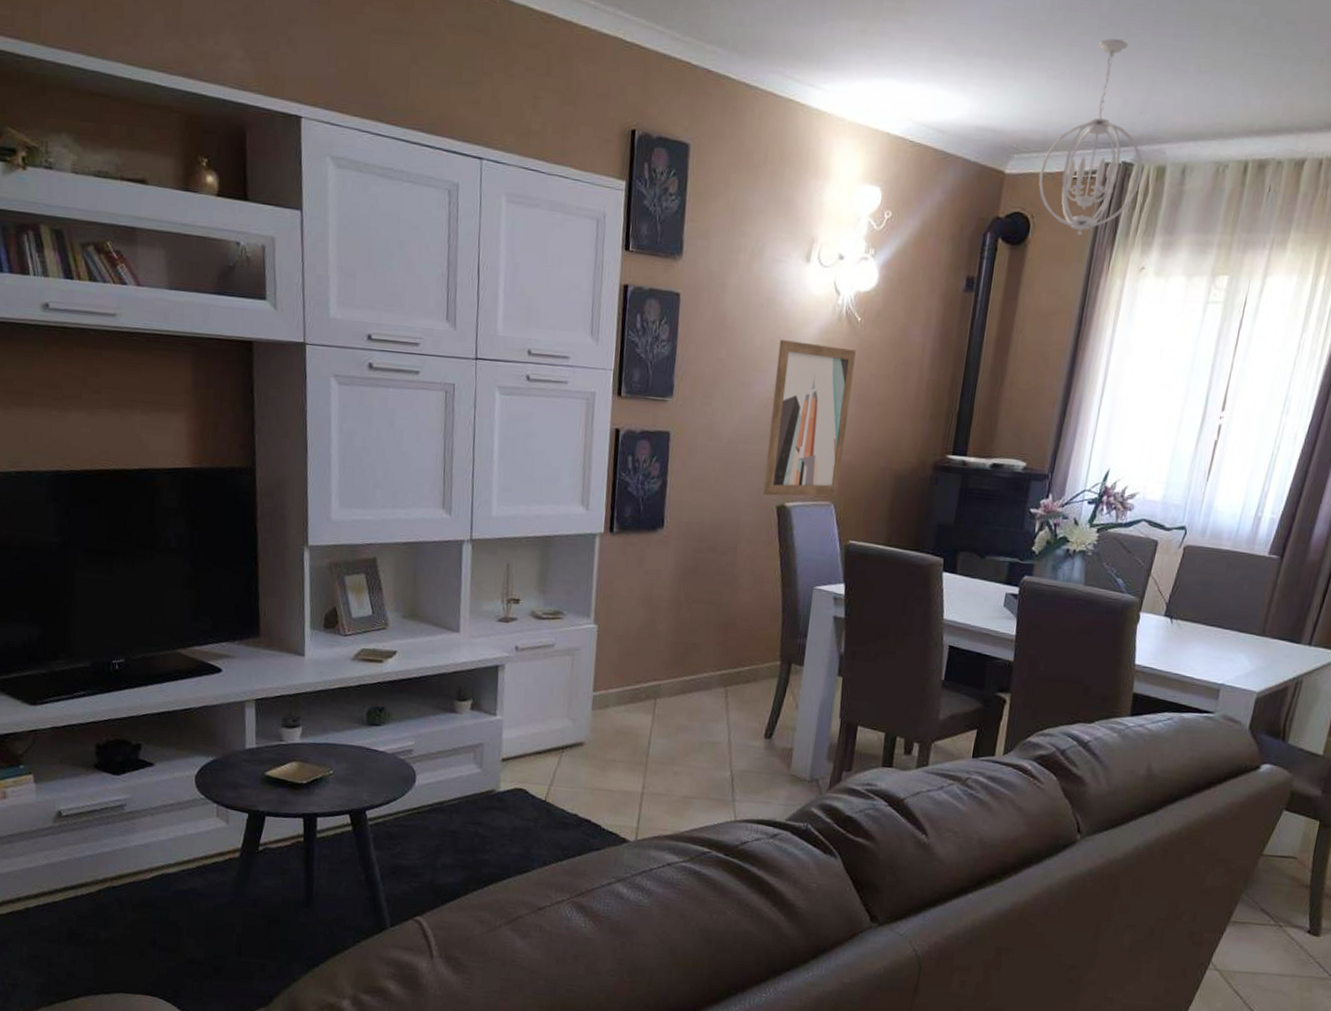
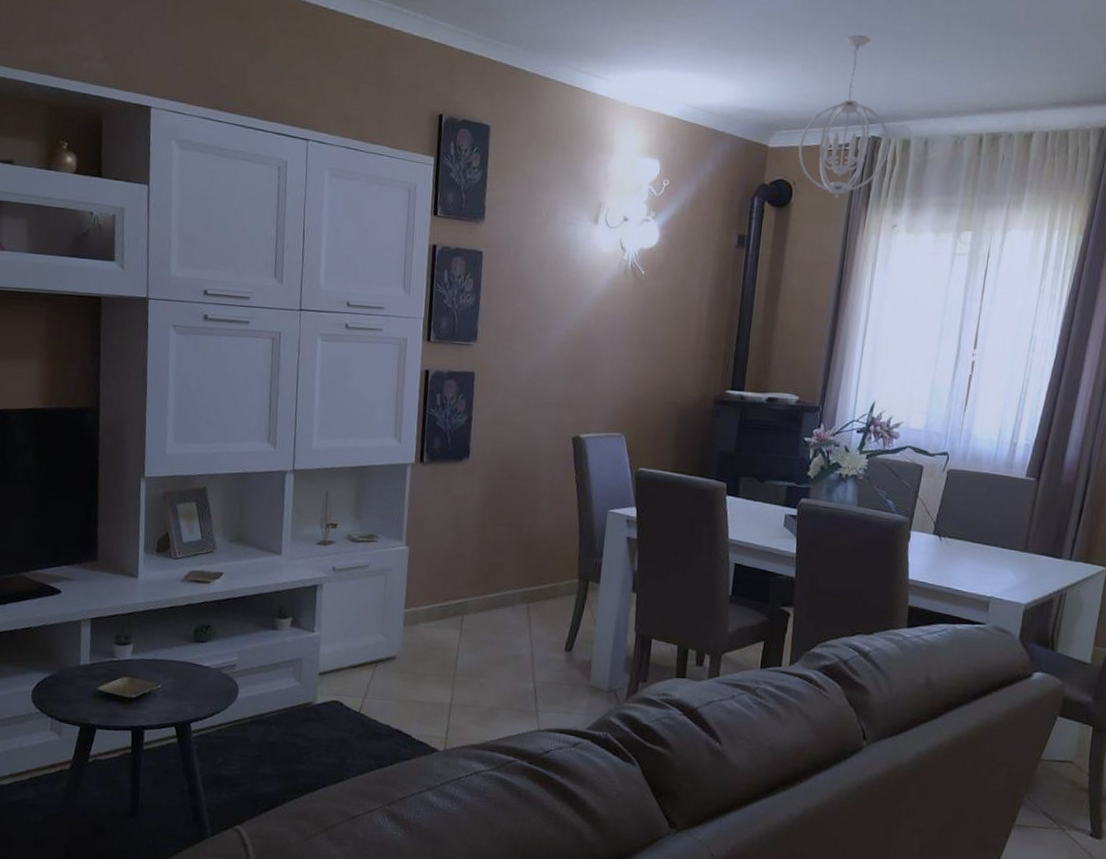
wall art: present [762,340,856,496] -> none [559,291,641,428]

